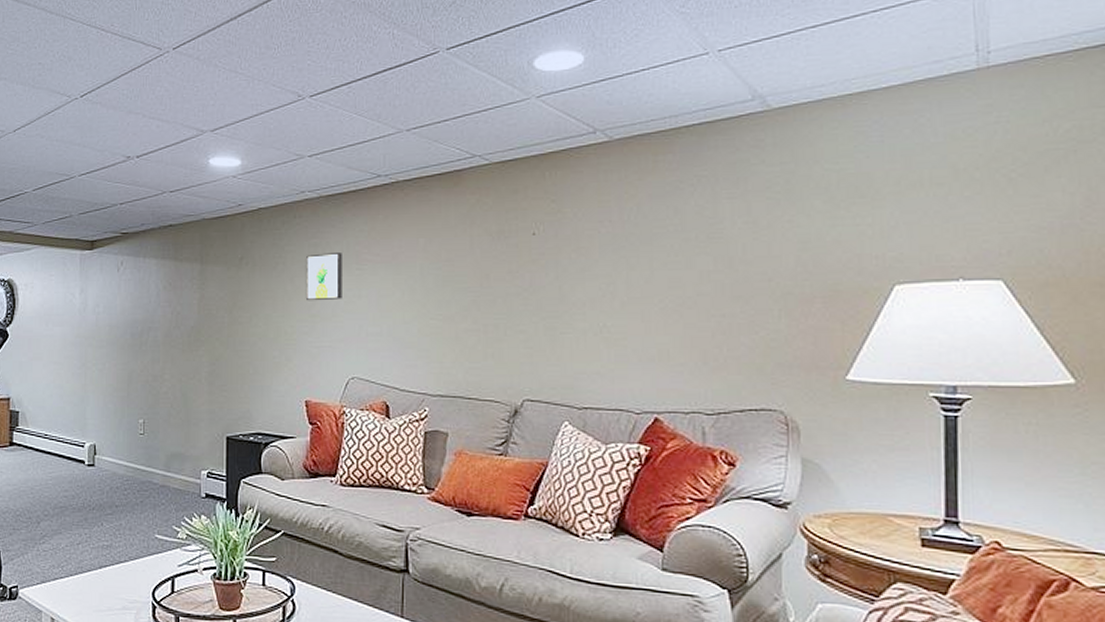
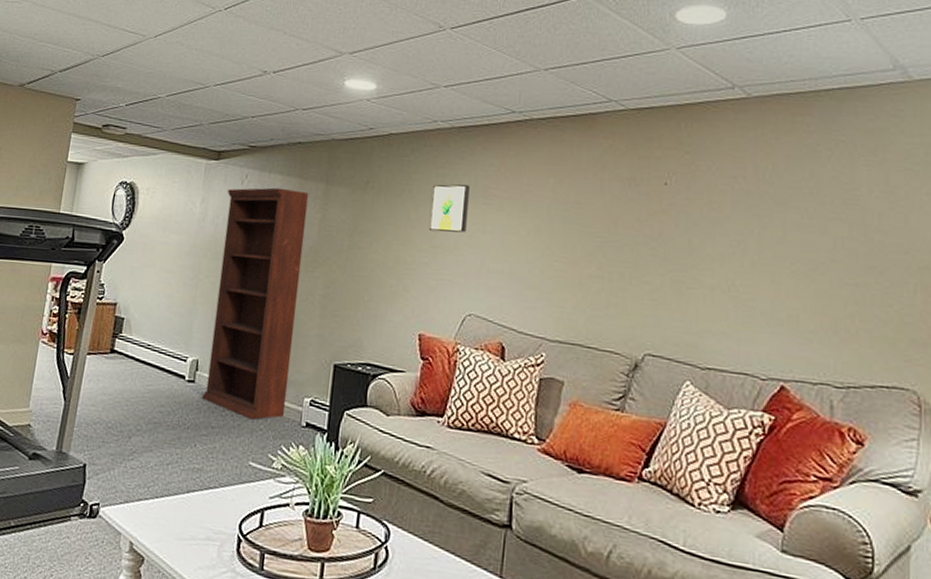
bookshelf: none [103,272,185,496] -> present [202,187,309,420]

